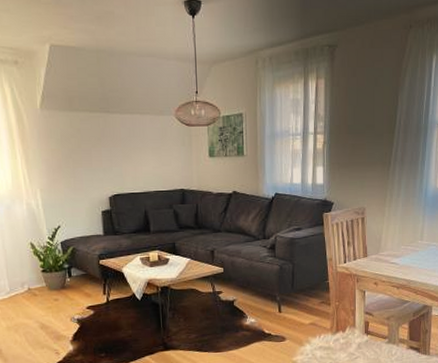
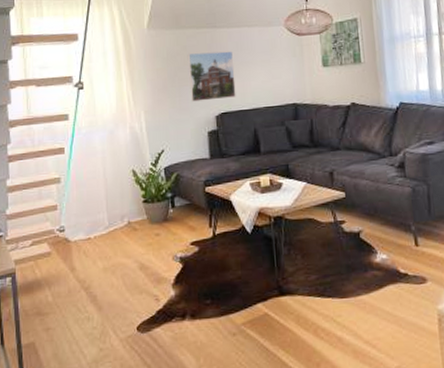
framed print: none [81,136,128,183] -> present [187,51,236,102]

